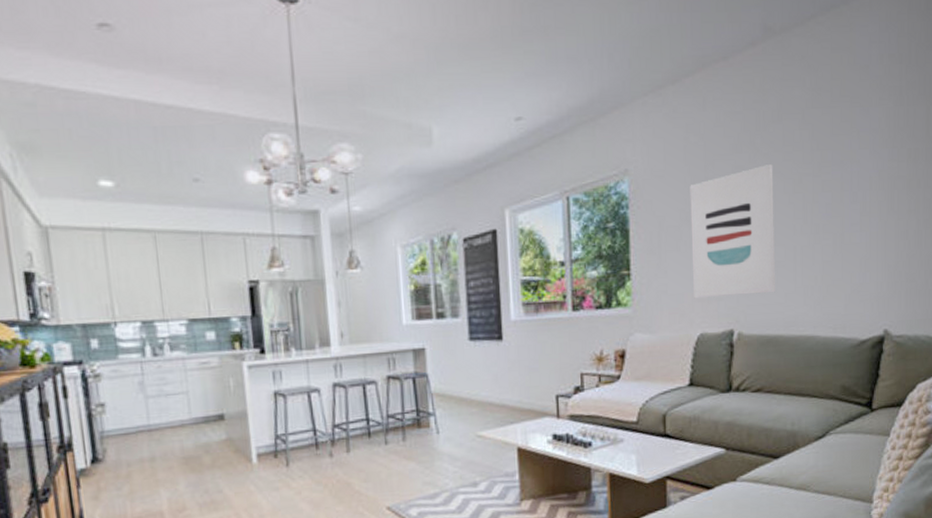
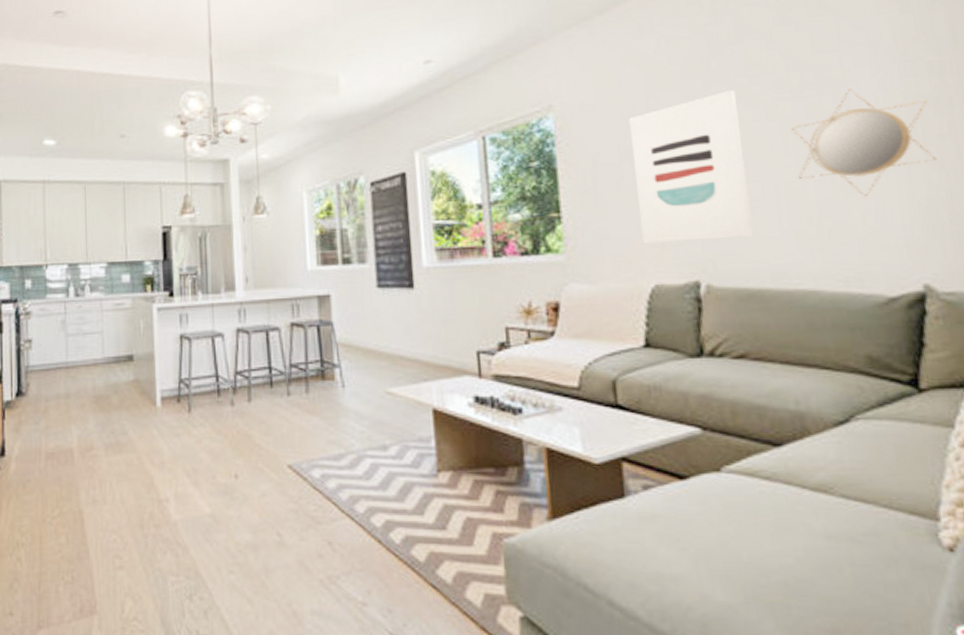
home mirror: none [810,168,904,259] -> present [791,88,937,196]

